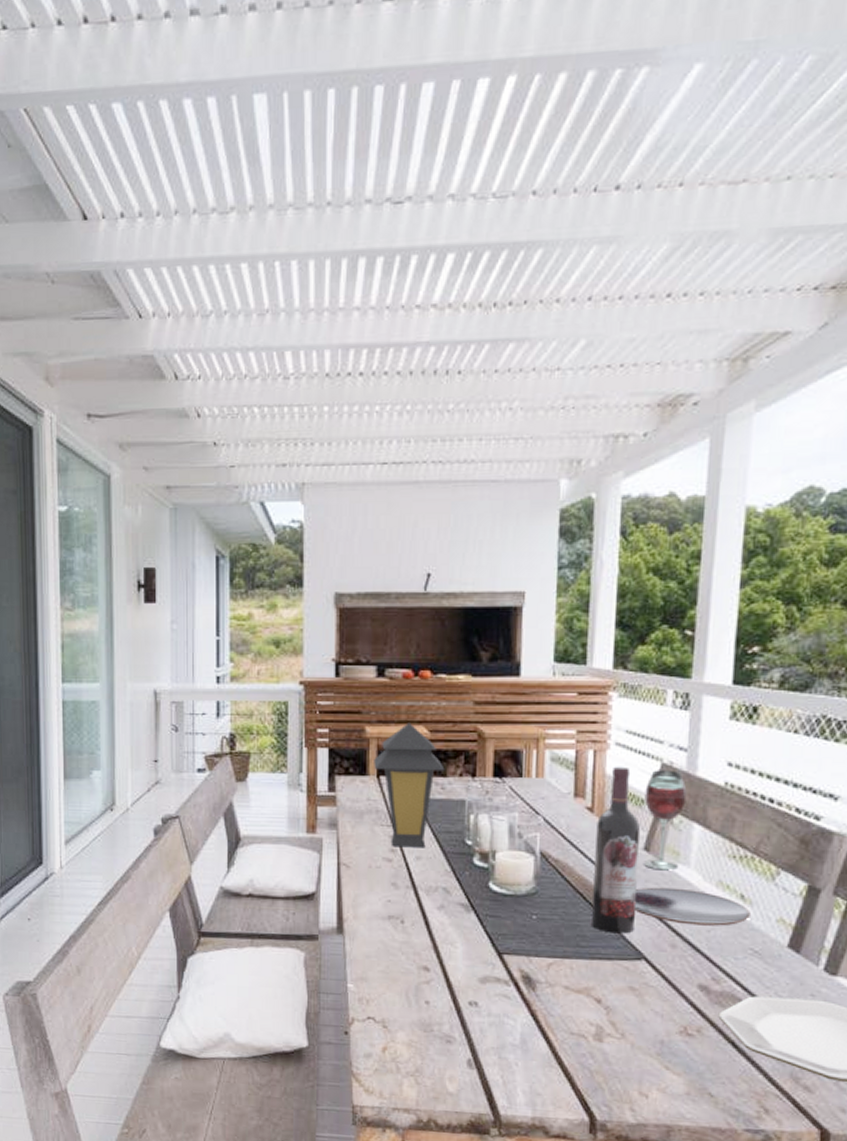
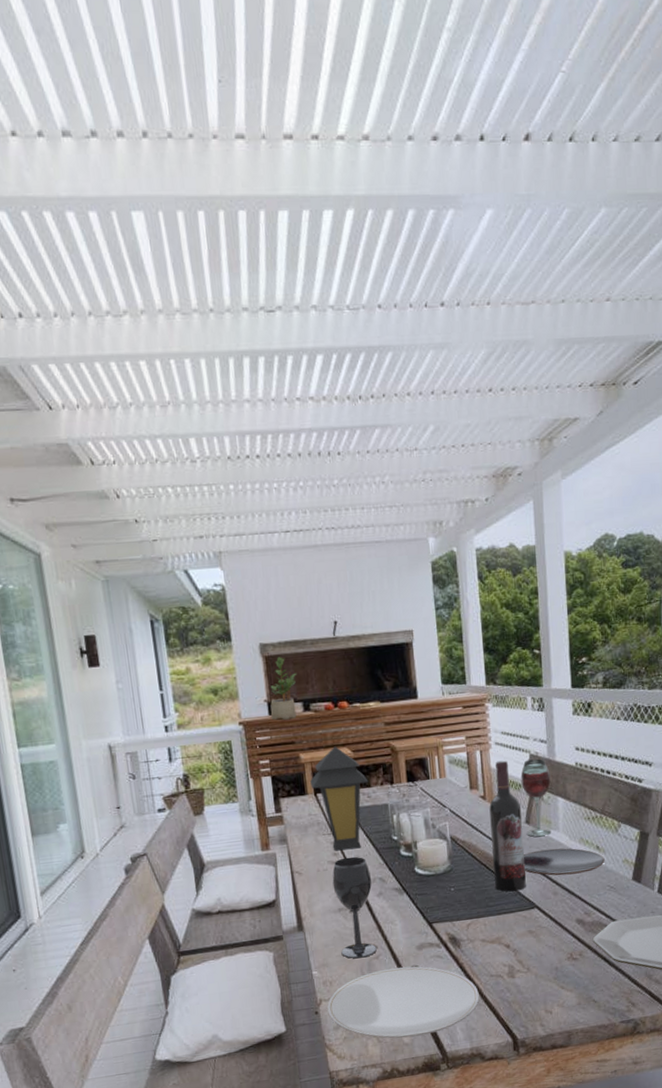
potted plant: none [337,610,375,685] -> present [270,657,297,721]
plate: none [360,998,552,1088] -> present [327,966,480,1039]
wine glass: none [385,856,433,980] -> present [332,856,377,959]

